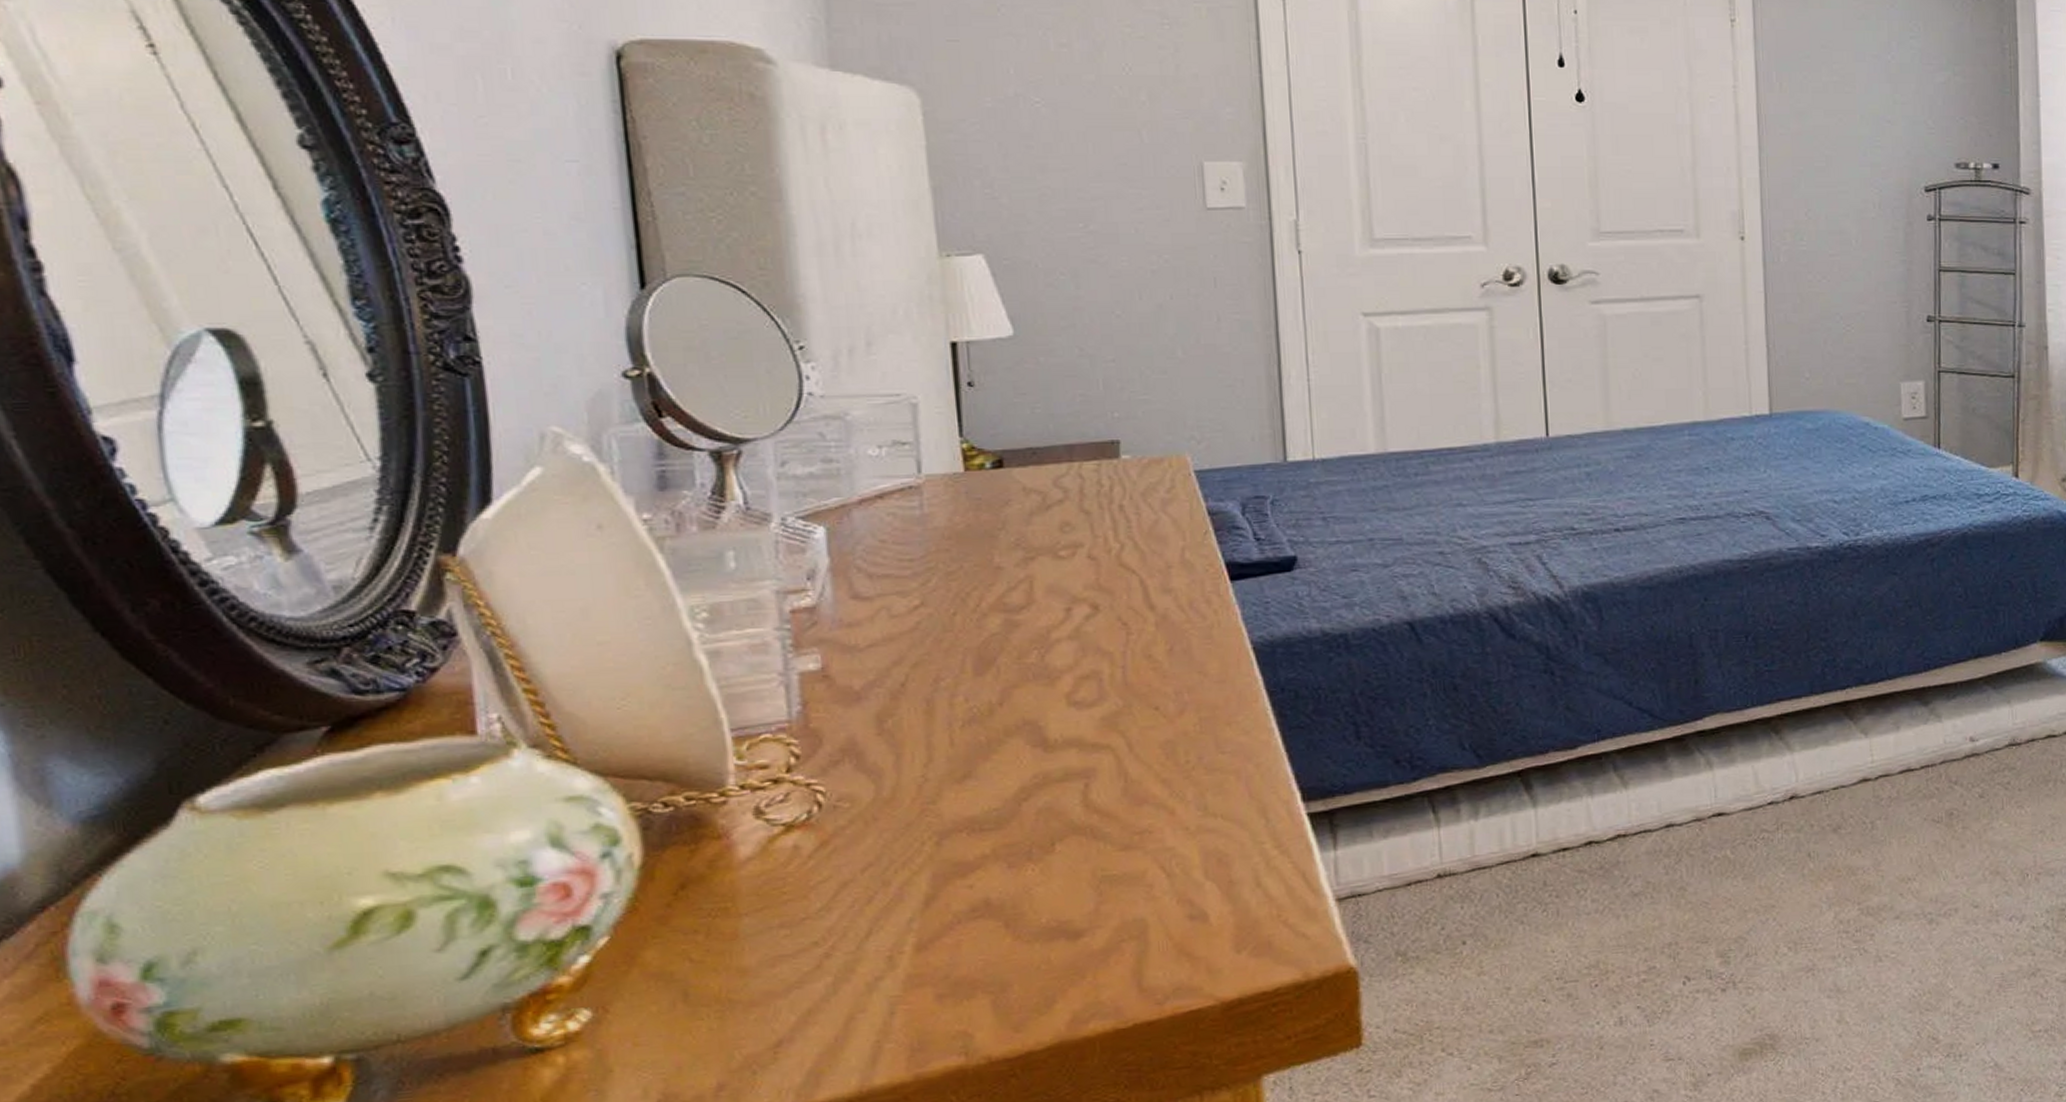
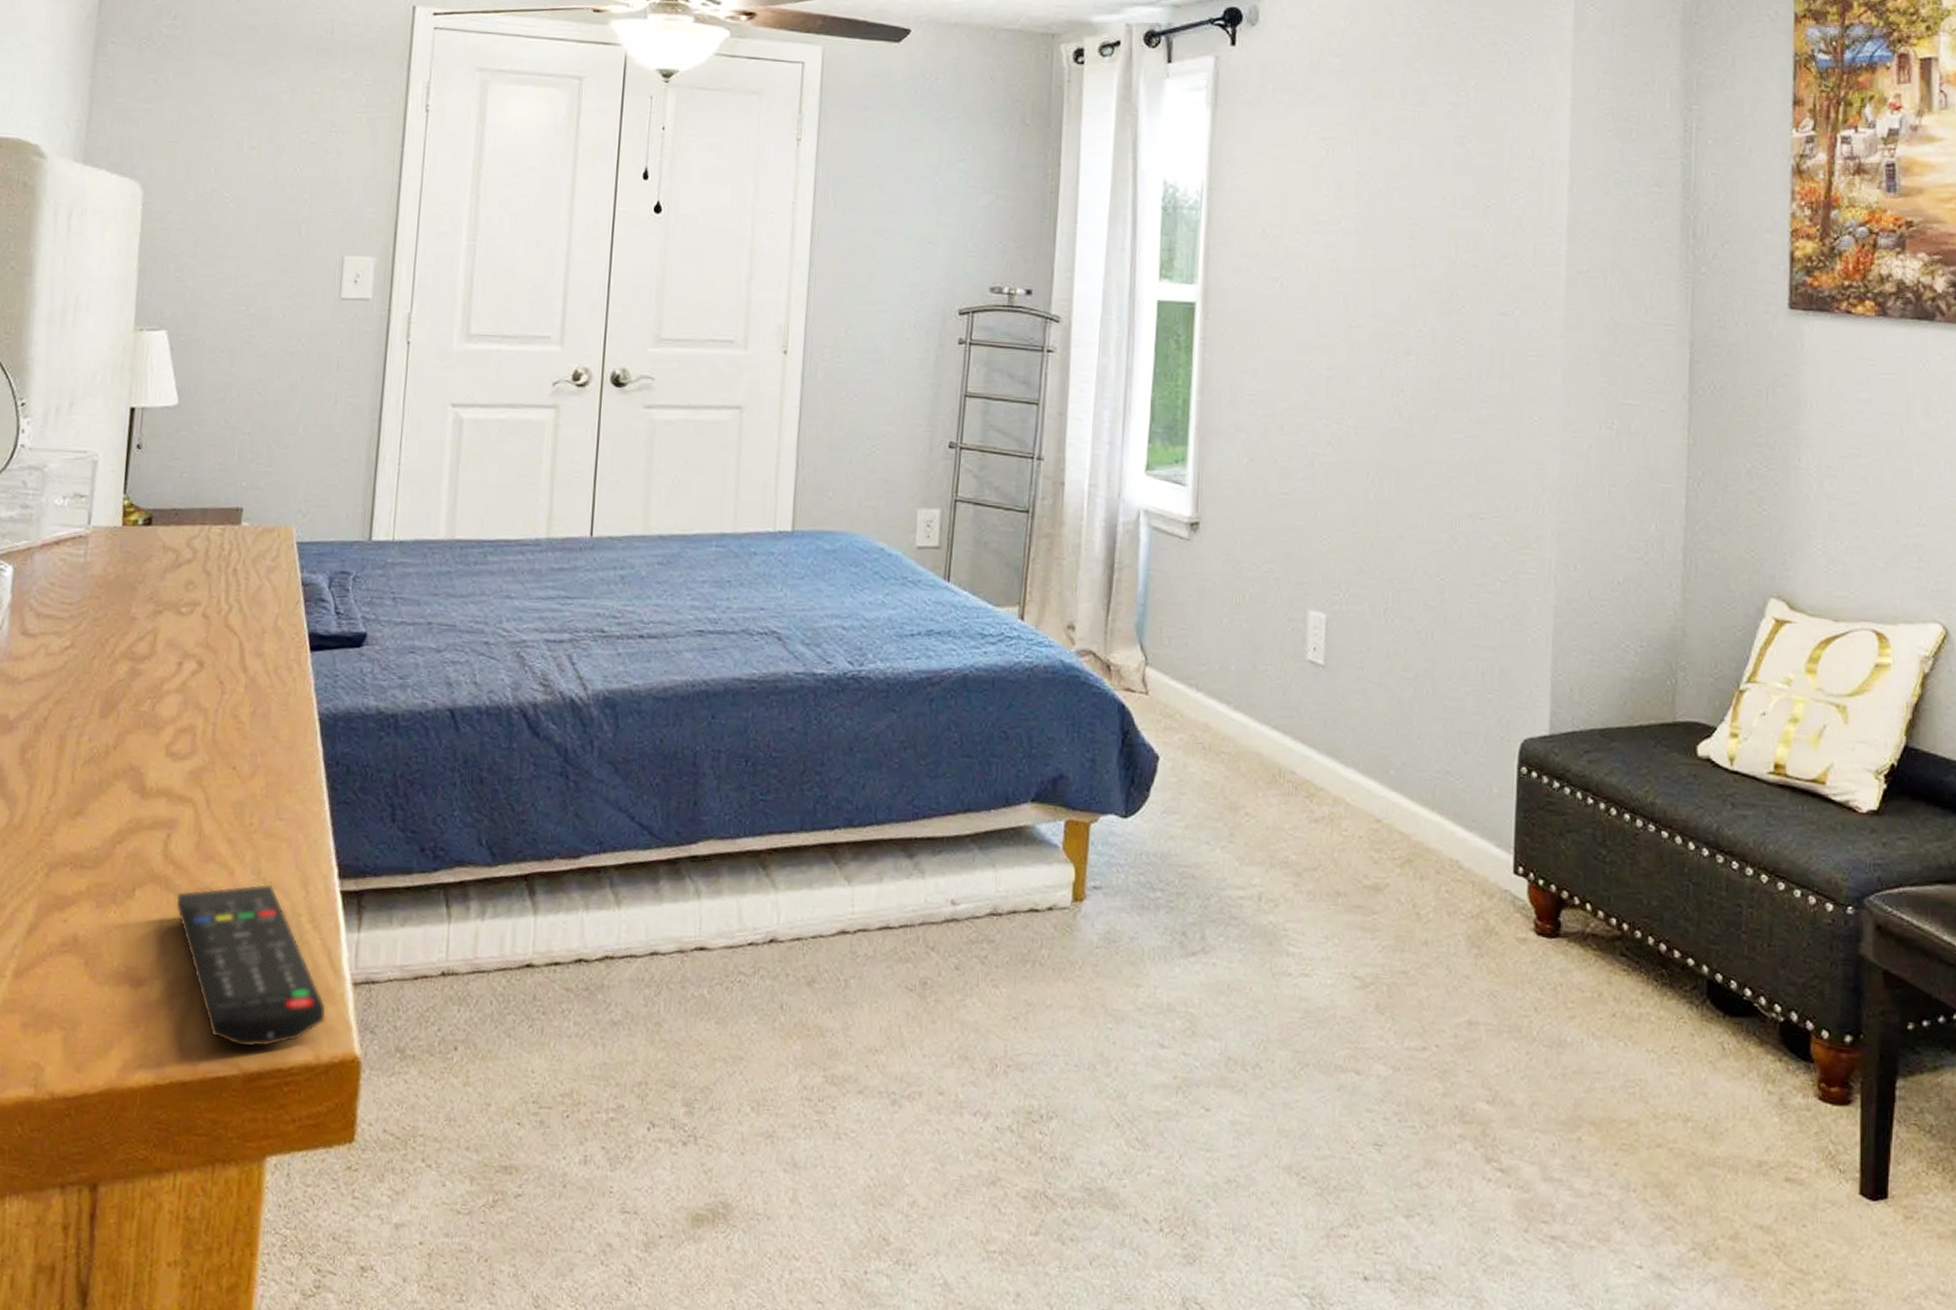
remote control: none [1107,817,1311,979] -> present [175,883,327,1048]

